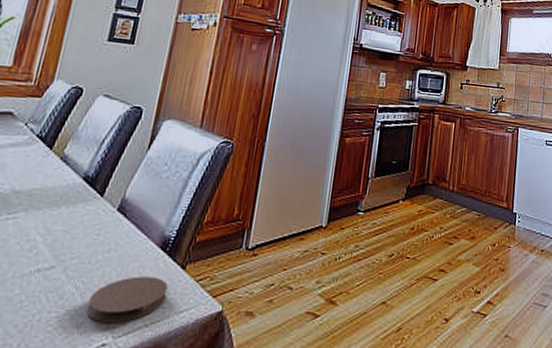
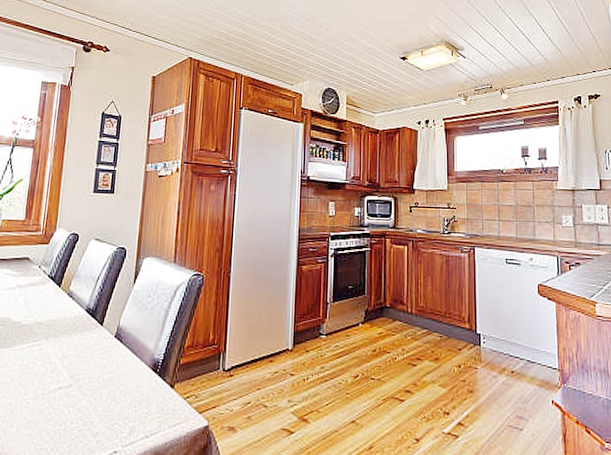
coaster: present [86,276,168,324] -> none [100,394,161,434]

